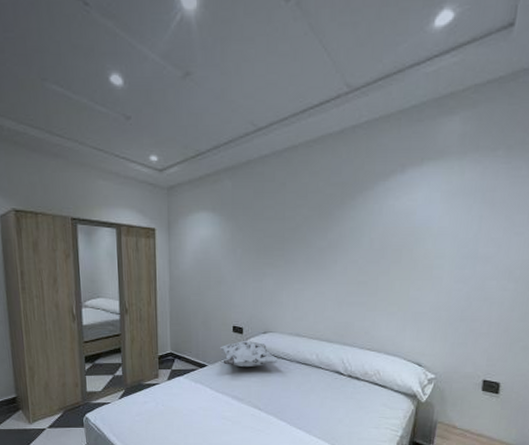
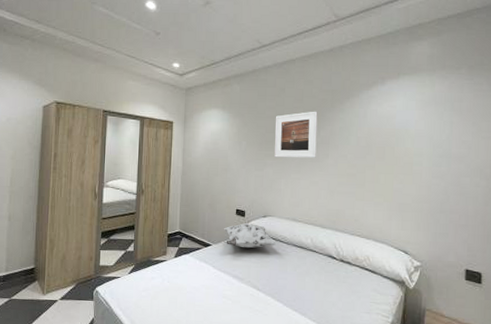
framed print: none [274,209,325,266] -> present [275,111,318,158]

